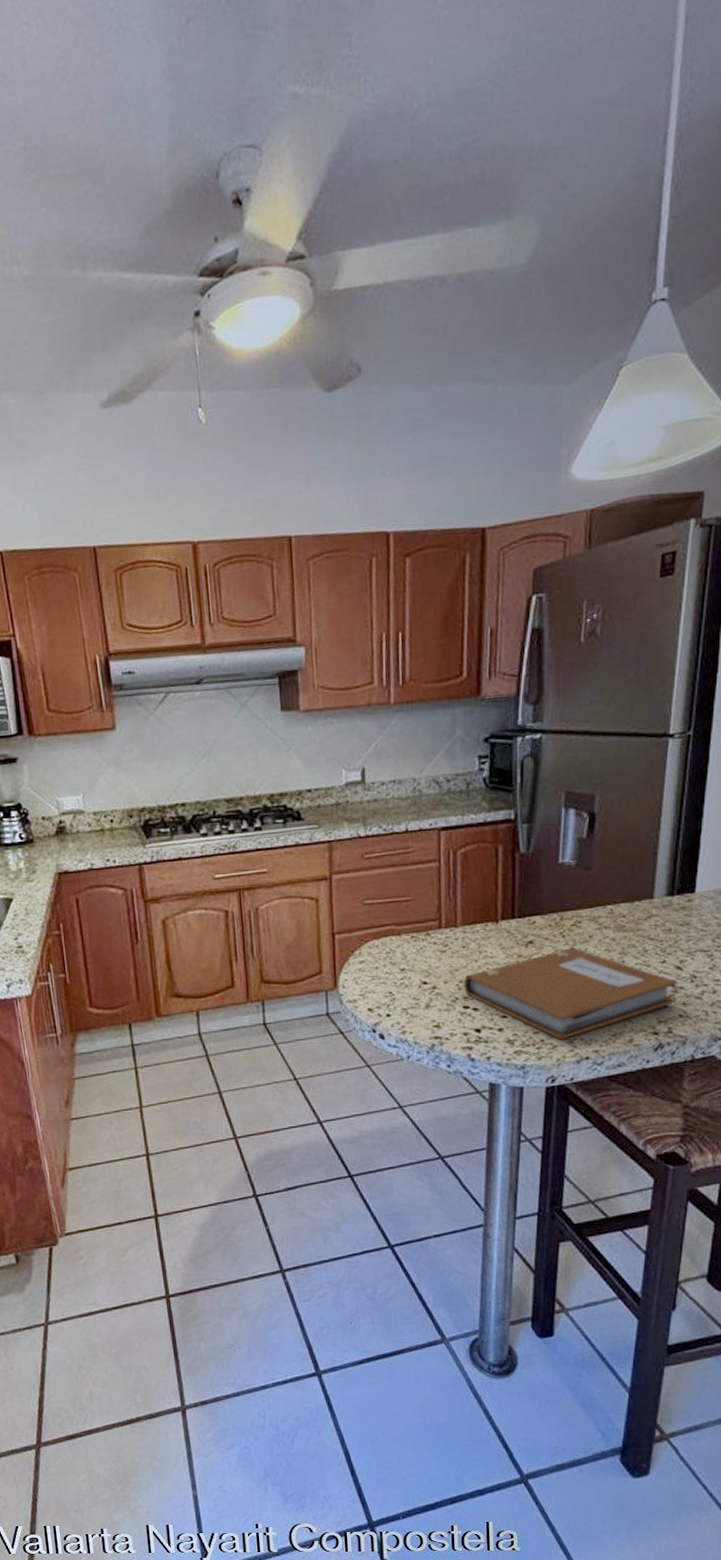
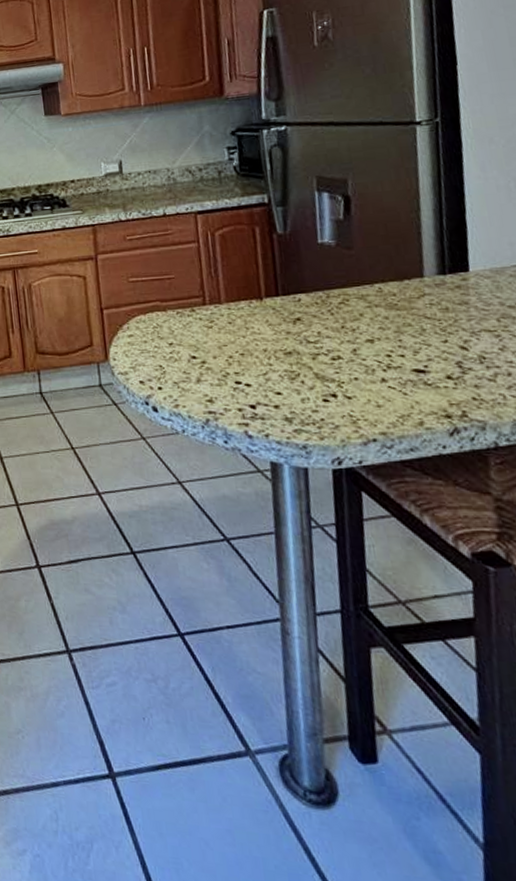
notebook: present [464,948,677,1040] -> none [233,325,465,419]

